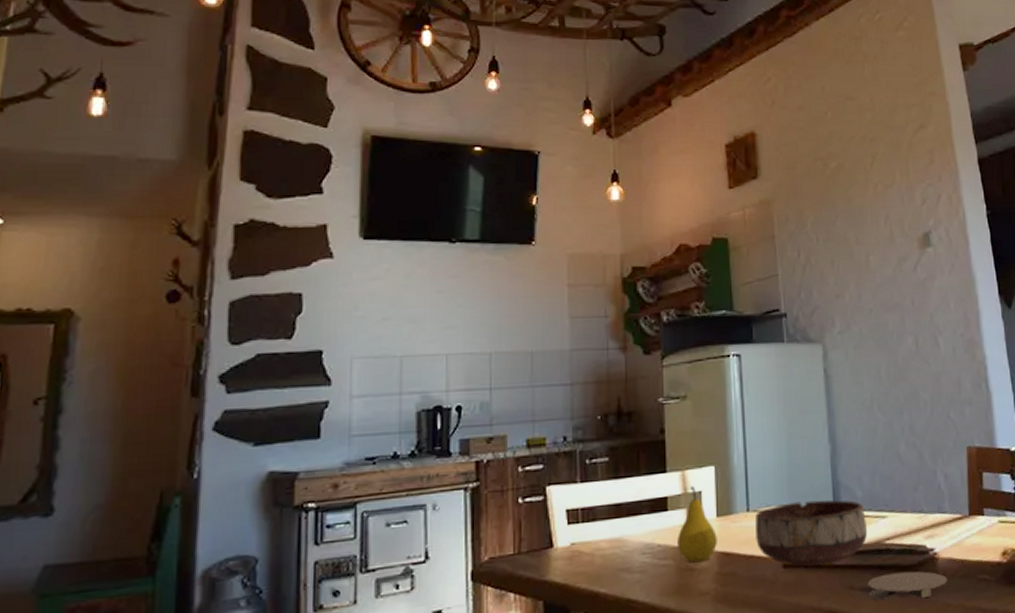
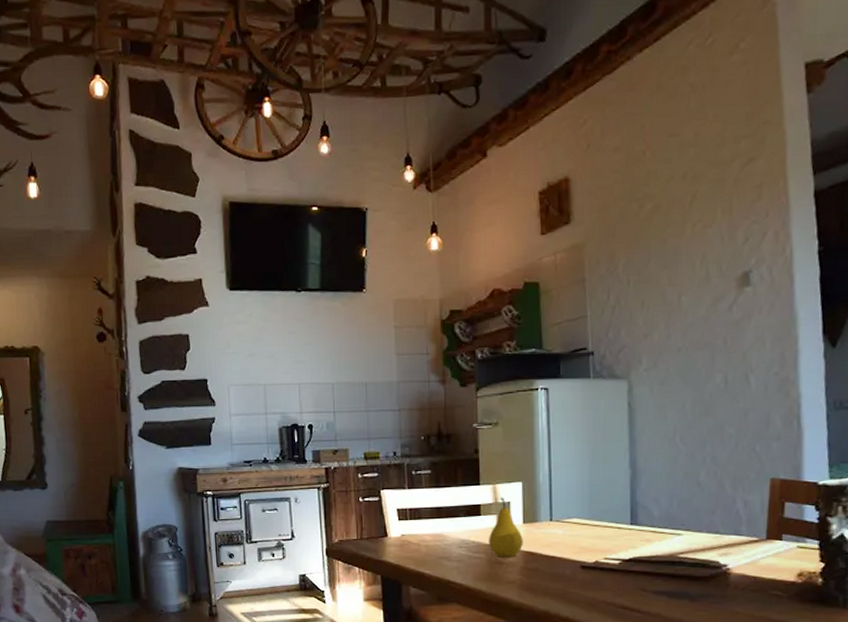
bowl: present [755,500,867,567] -> none [557,516,662,569]
coaster: present [867,571,947,601] -> none [659,582,738,604]

